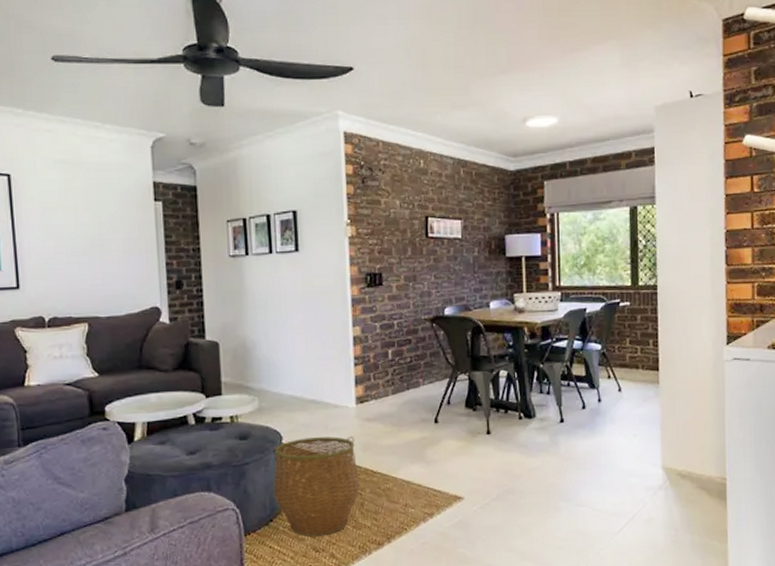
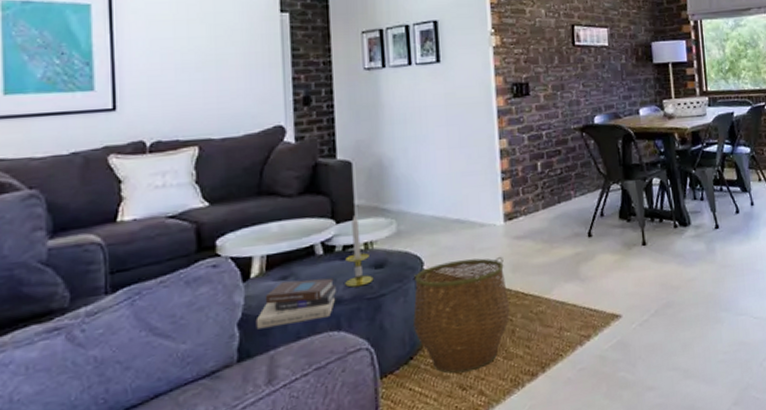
books: none [139,445,208,485] -> present [255,278,337,329]
candle: none [214,392,239,455] -> present [345,216,374,288]

